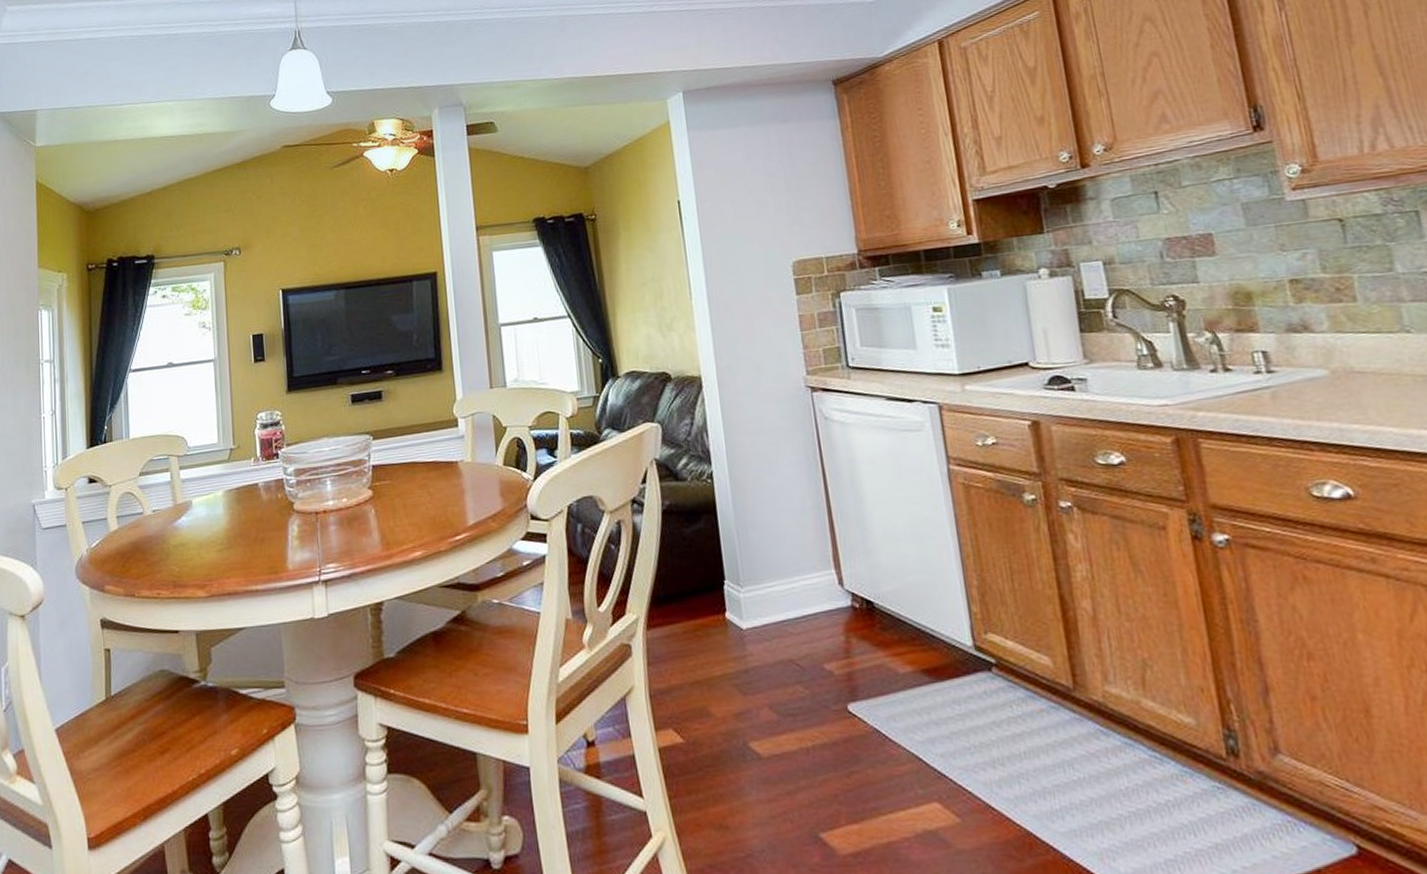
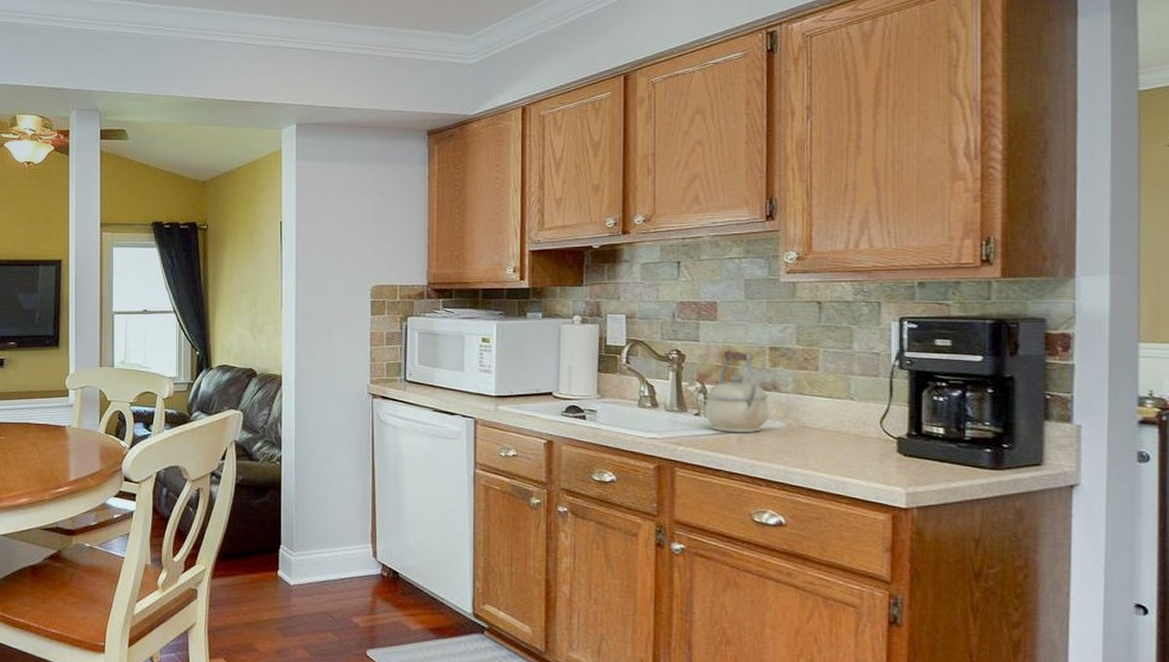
kettle: none [1220,289,1307,389] -> present [703,350,770,432]

